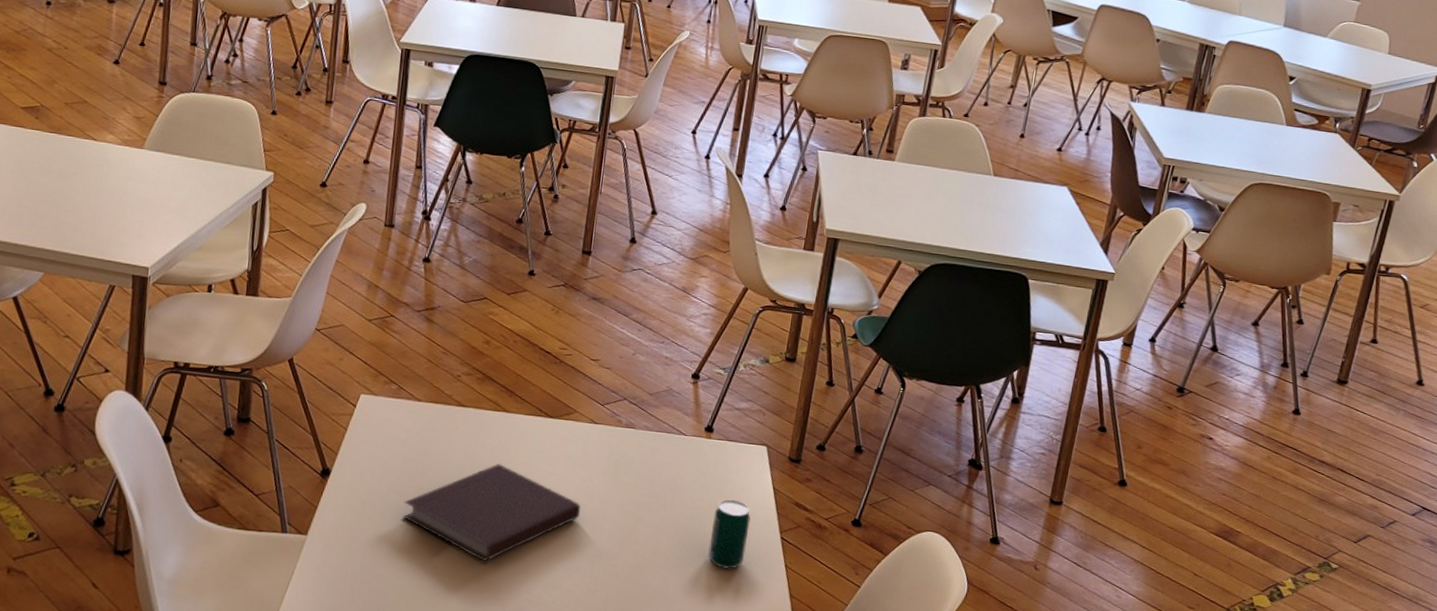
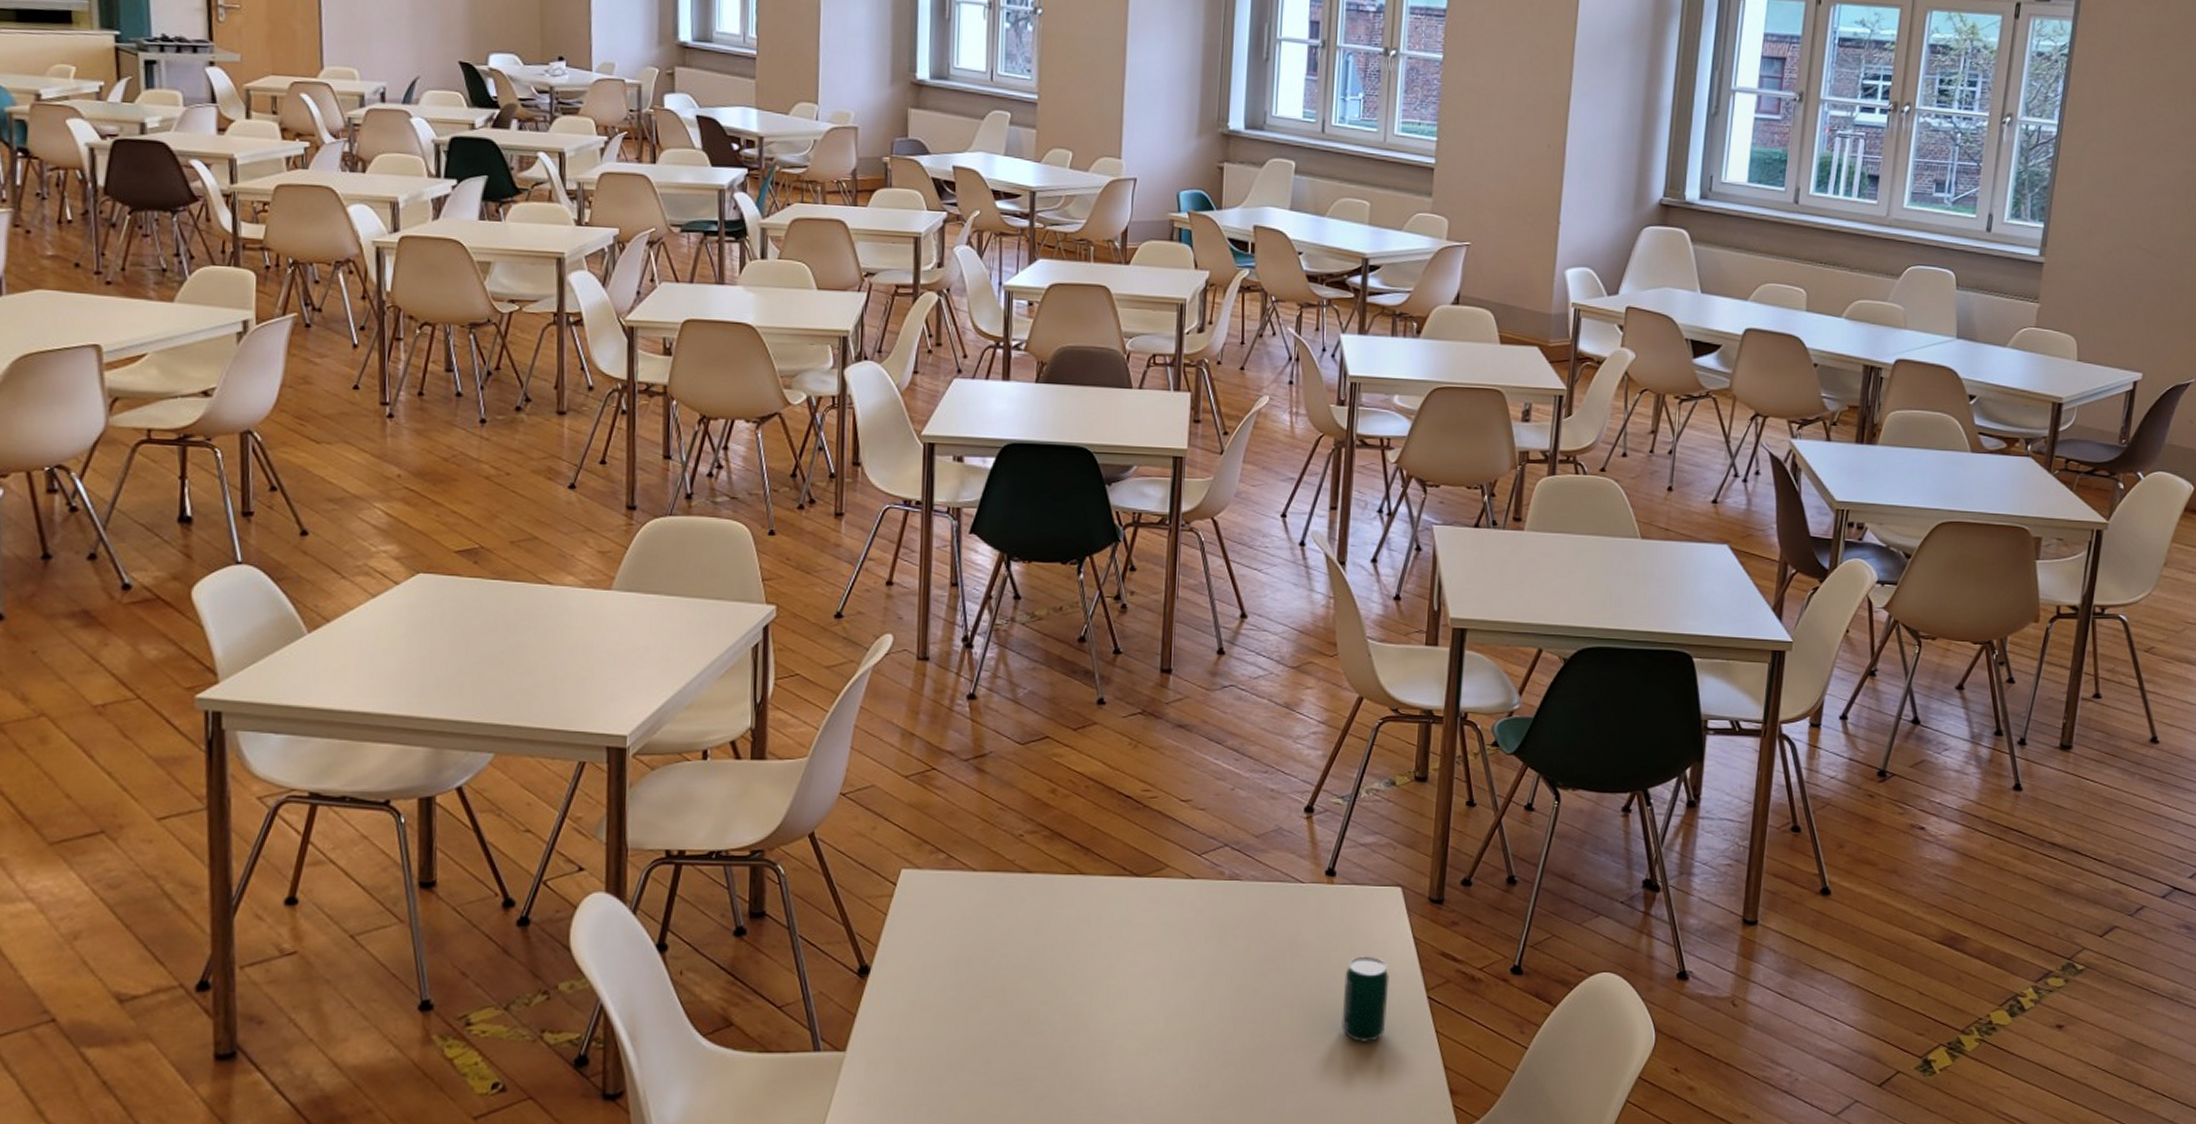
notebook: present [402,463,581,561] -> none [963,938,1183,1062]

